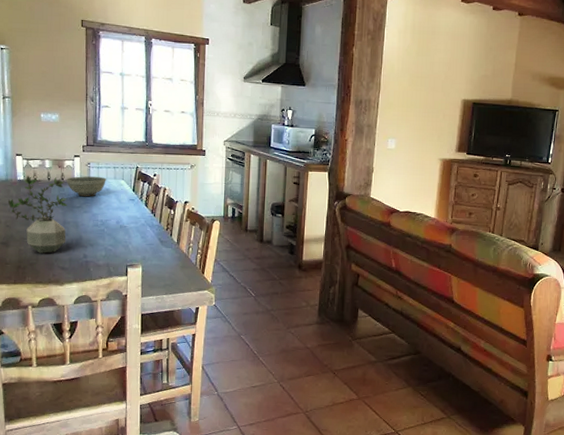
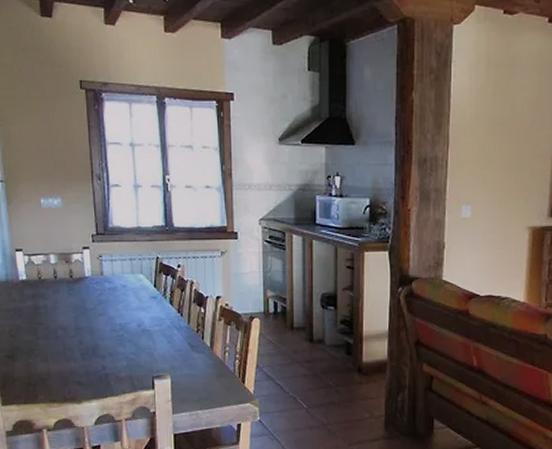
potted plant: present [7,175,68,254] -> none [10,274,81,367]
bowl: present [66,176,106,197] -> none [75,272,122,297]

